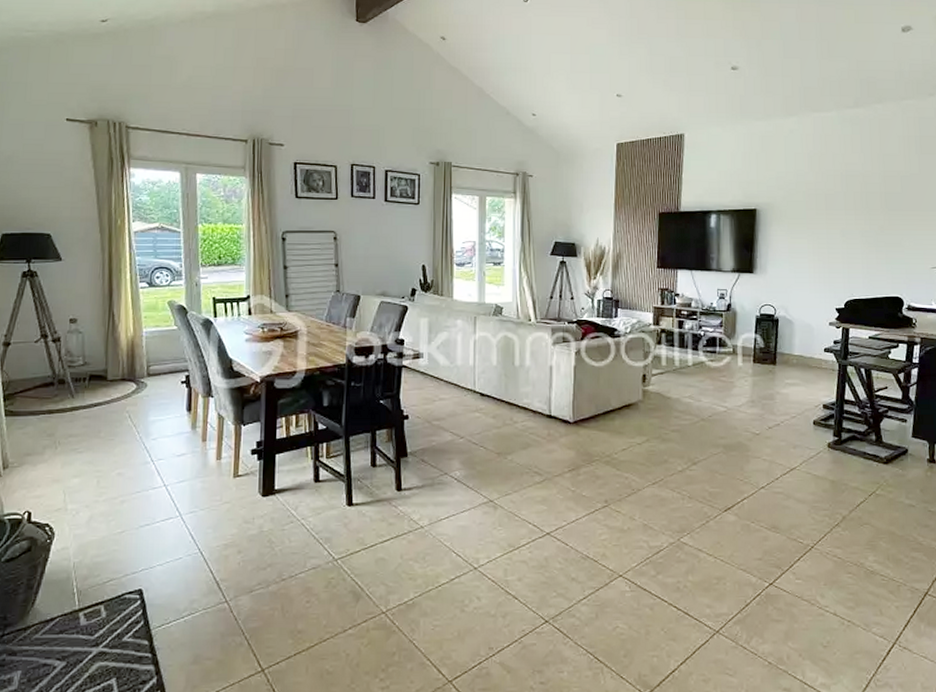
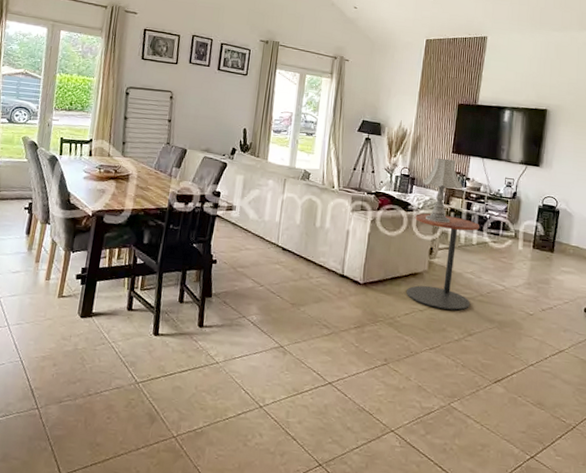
side table: none [621,338,694,439] -> present [406,213,479,311]
table lamp: none [627,275,672,347] -> present [422,157,462,224]

